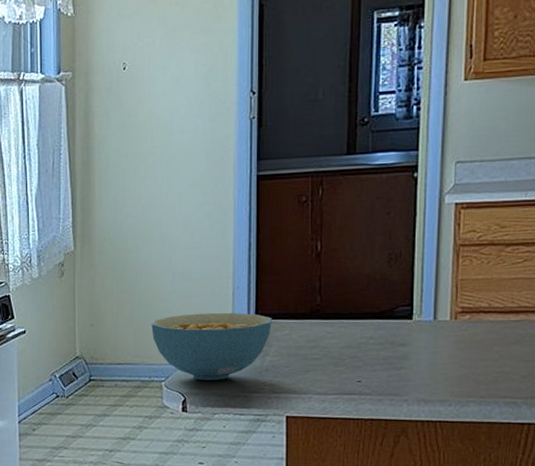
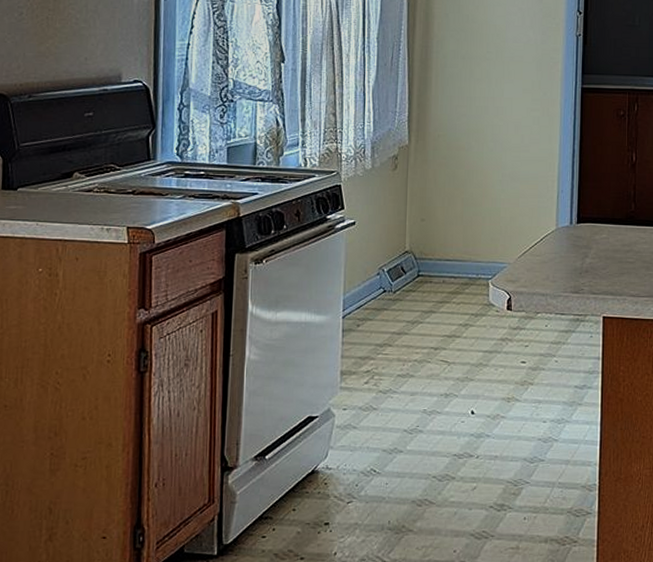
cereal bowl: present [151,312,272,380] -> none [480,213,592,279]

